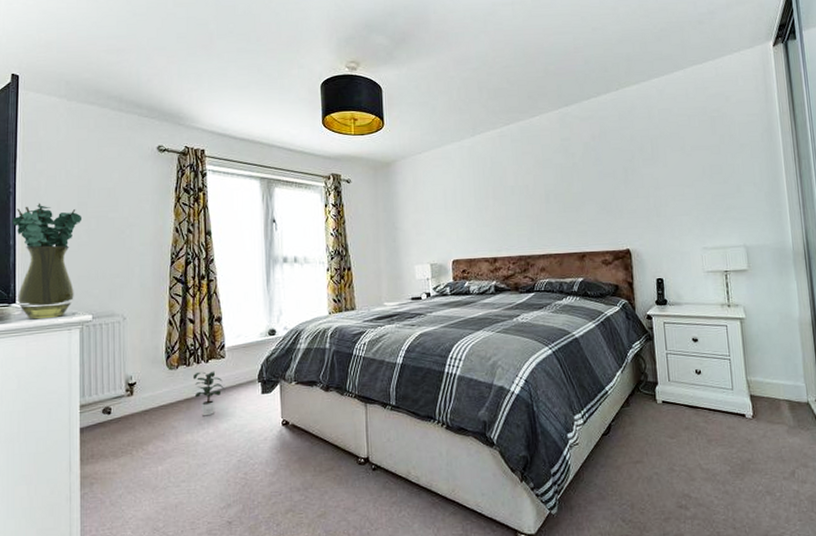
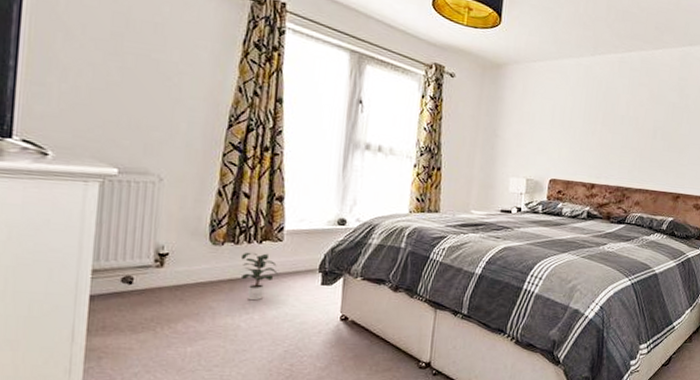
vase: present [12,202,83,320] -> none [14,21,116,165]

